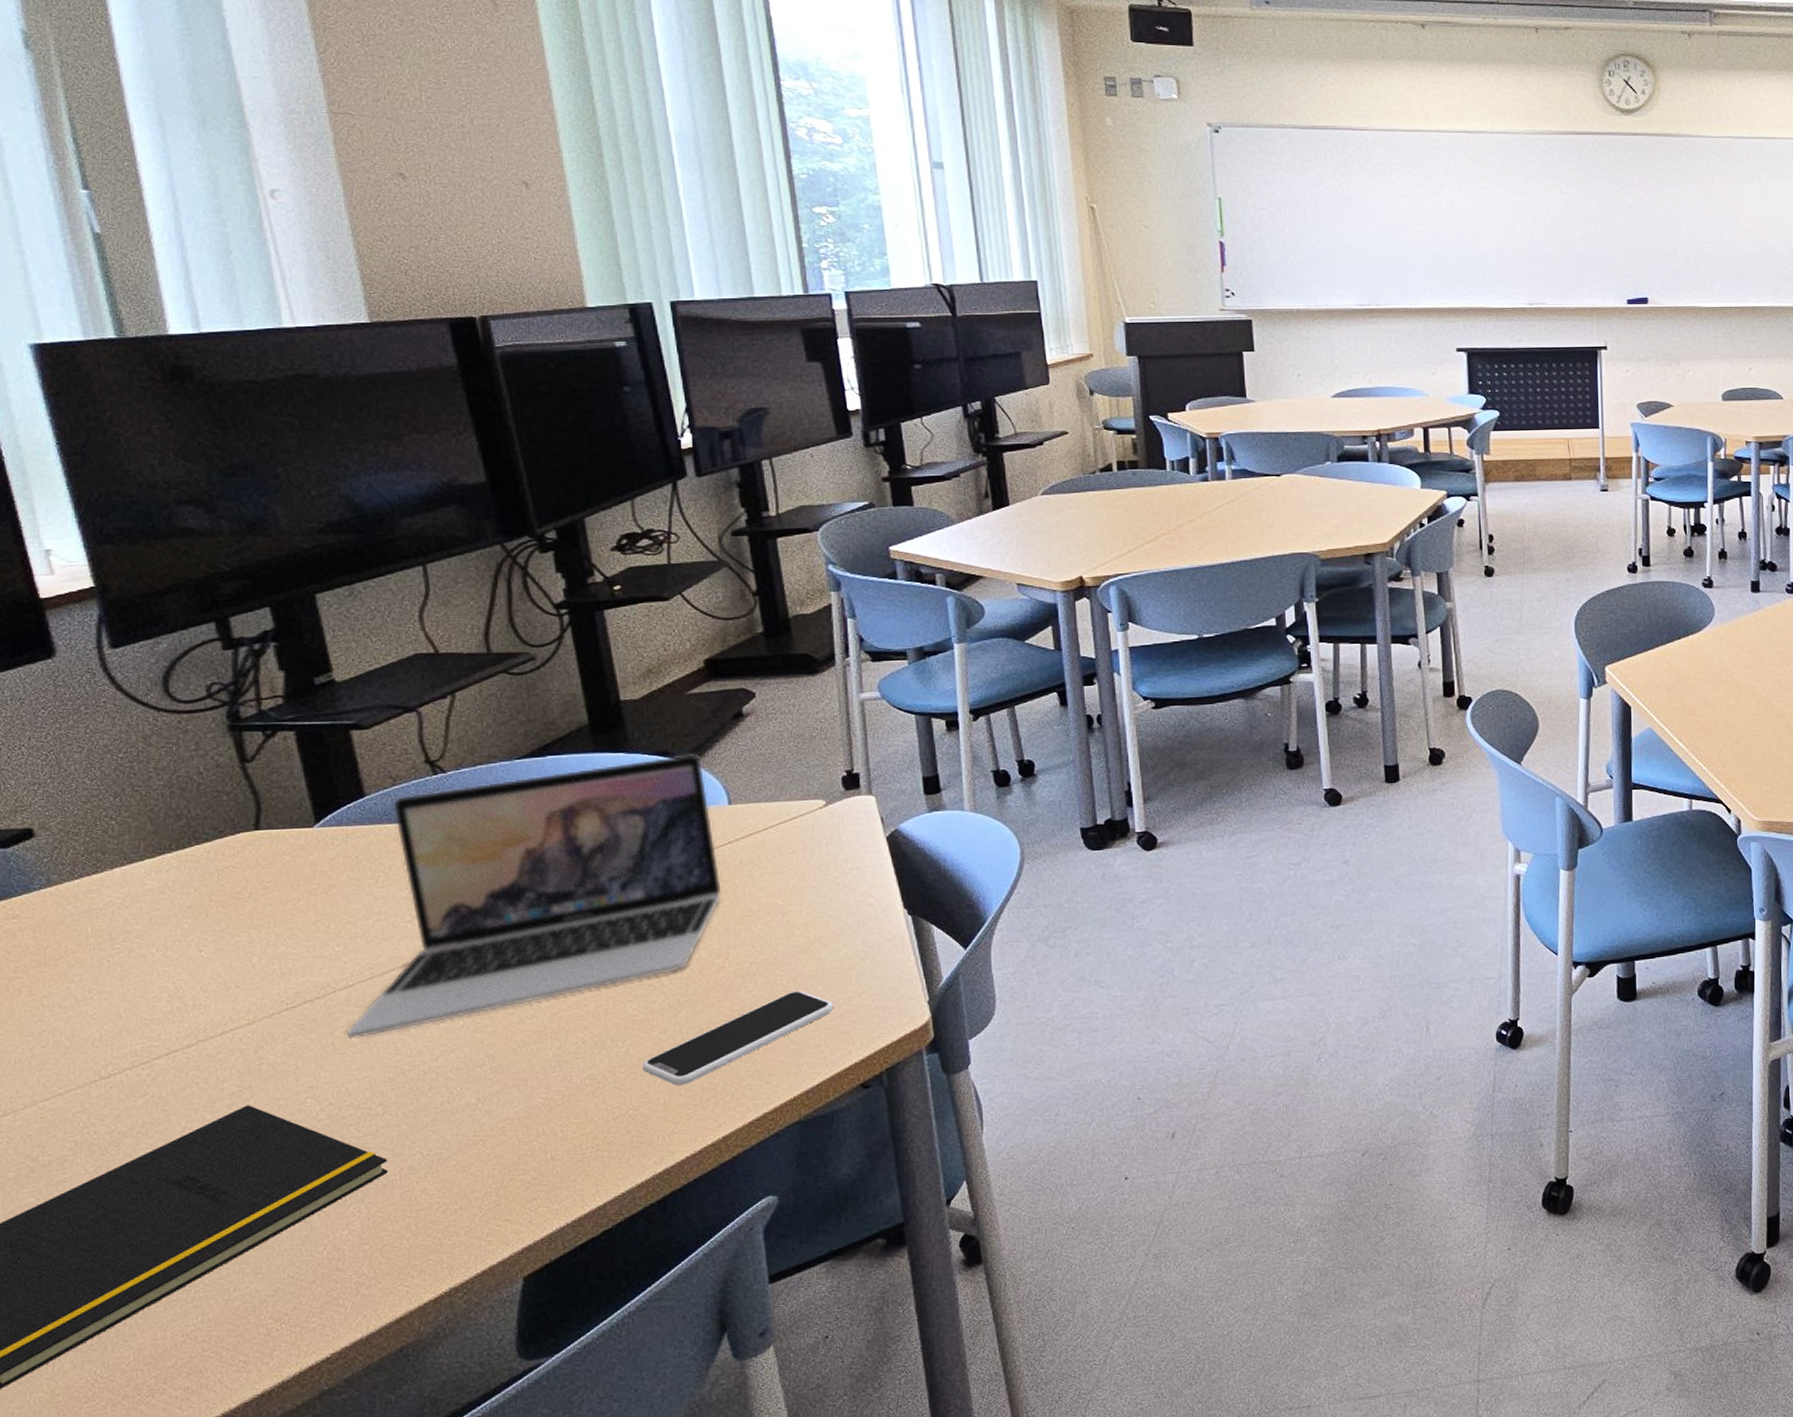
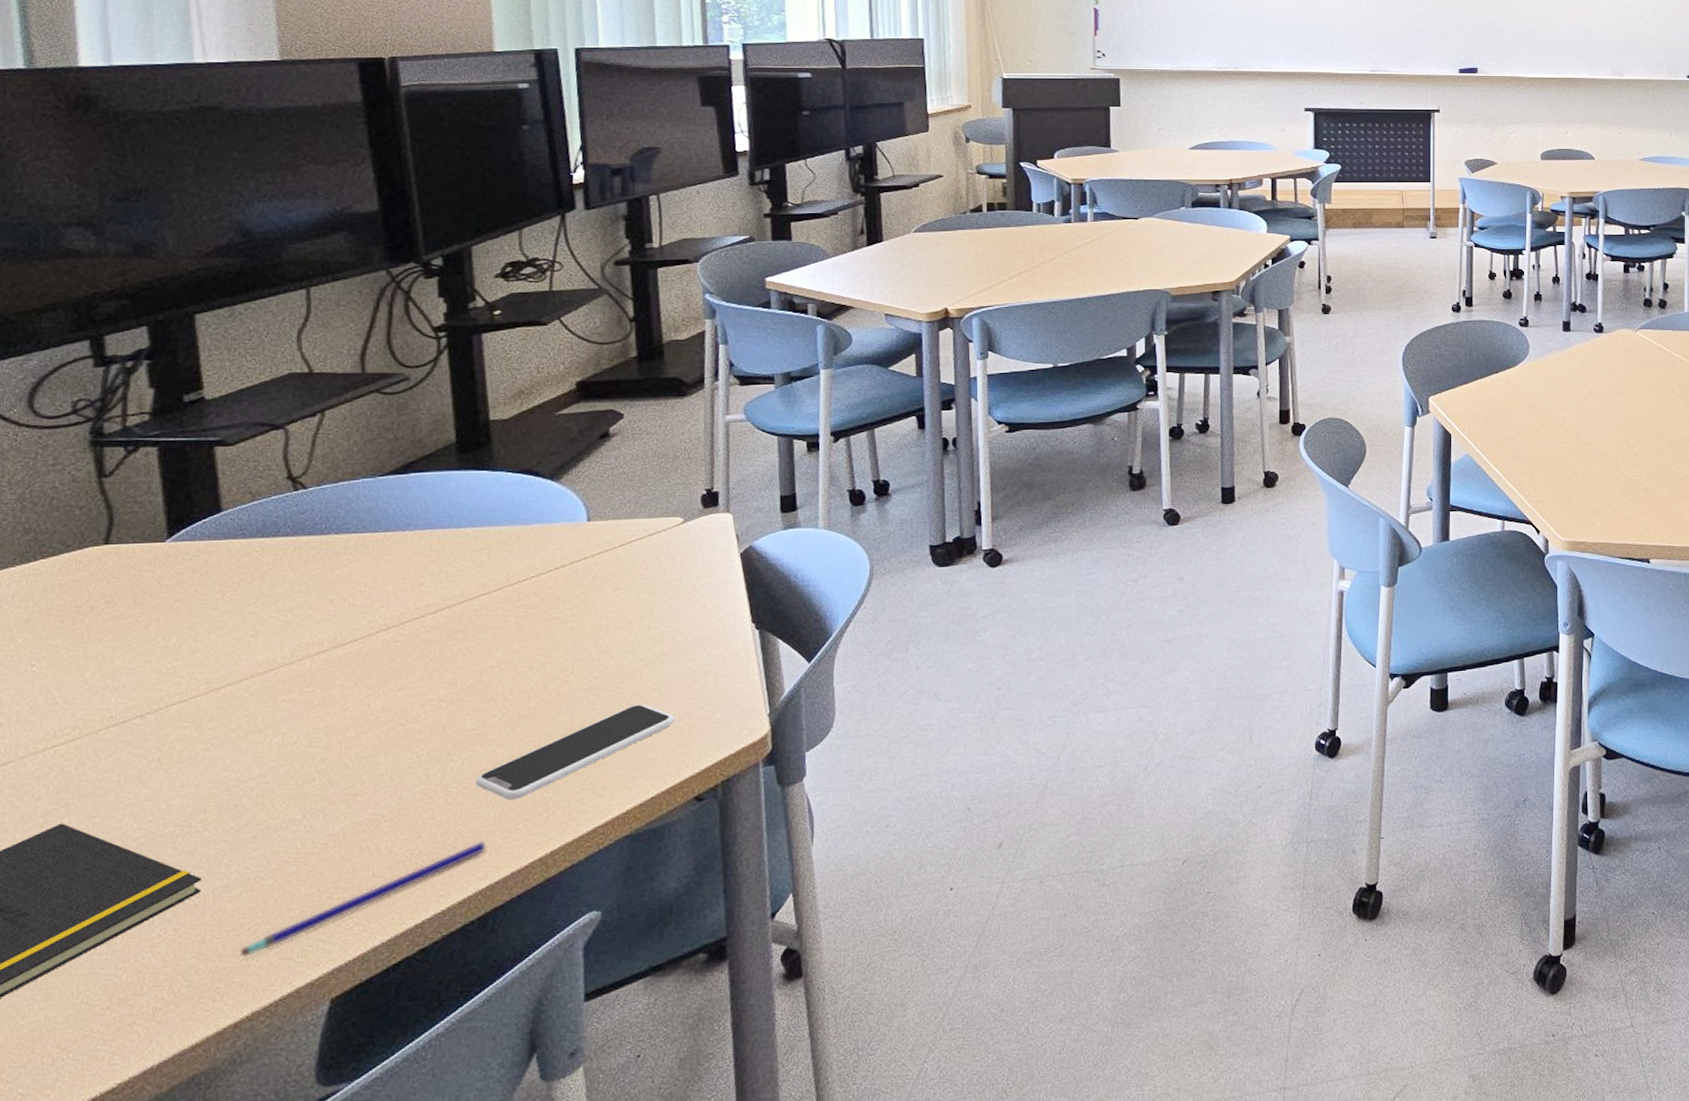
laptop: present [346,754,722,1040] -> none [173,472,573,756]
pen: none [431,1126,659,1237] -> present [239,841,486,958]

